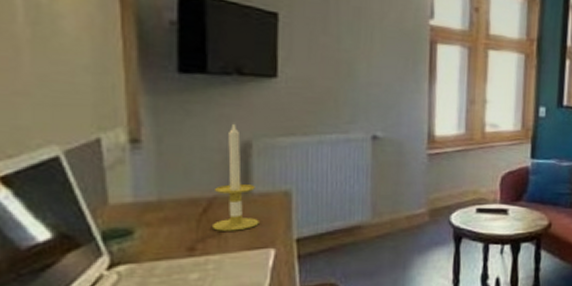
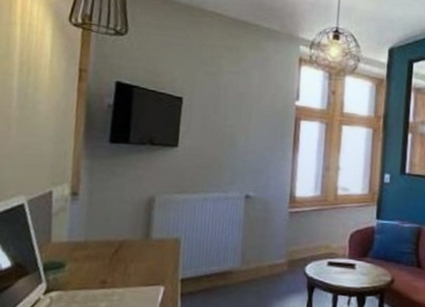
candle: present [213,123,259,231] -> none [120,182,155,270]

